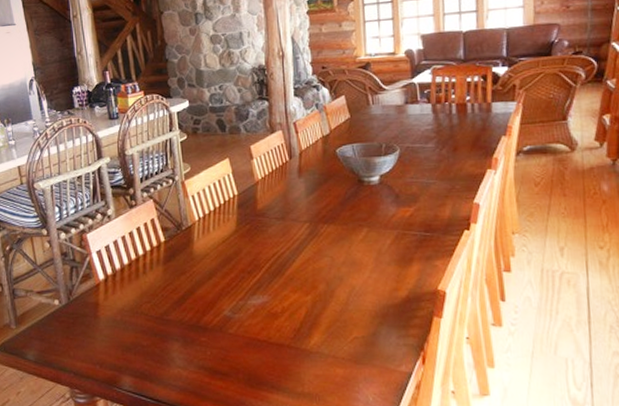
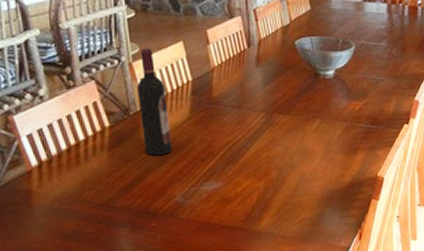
wine bottle: none [188,167,221,269] -> present [136,48,173,156]

